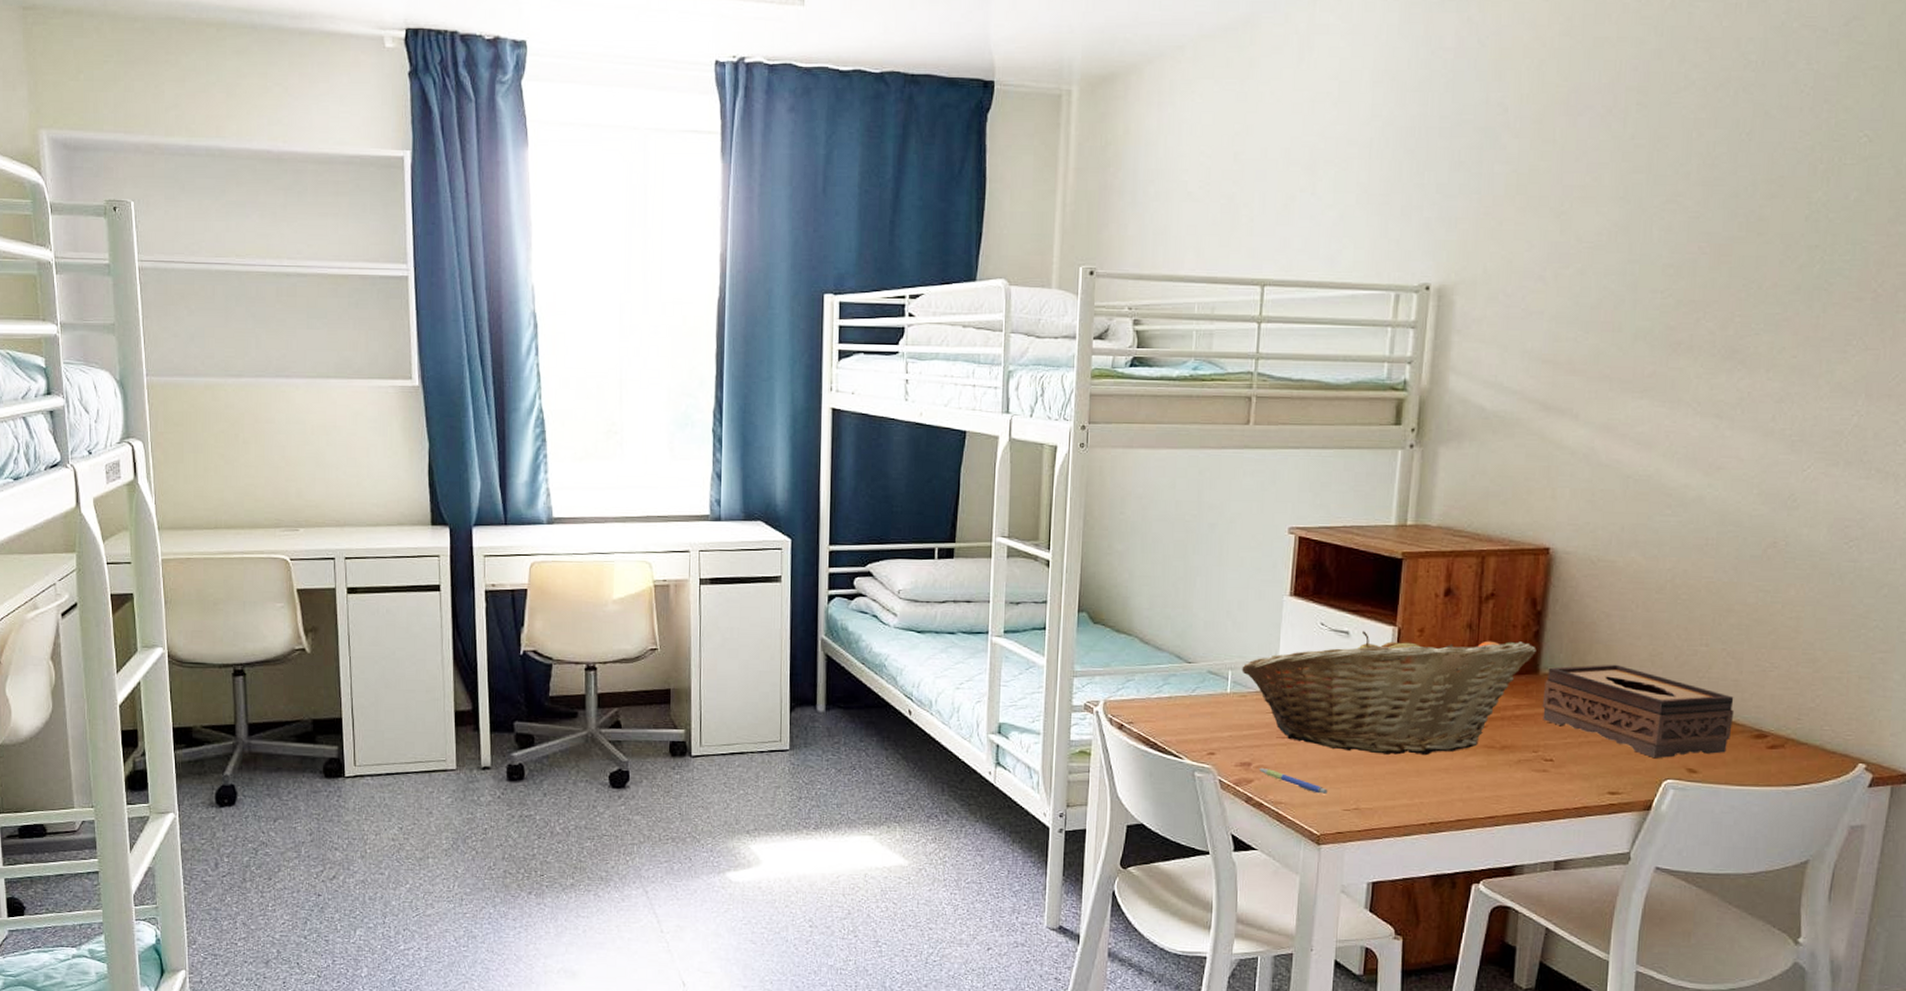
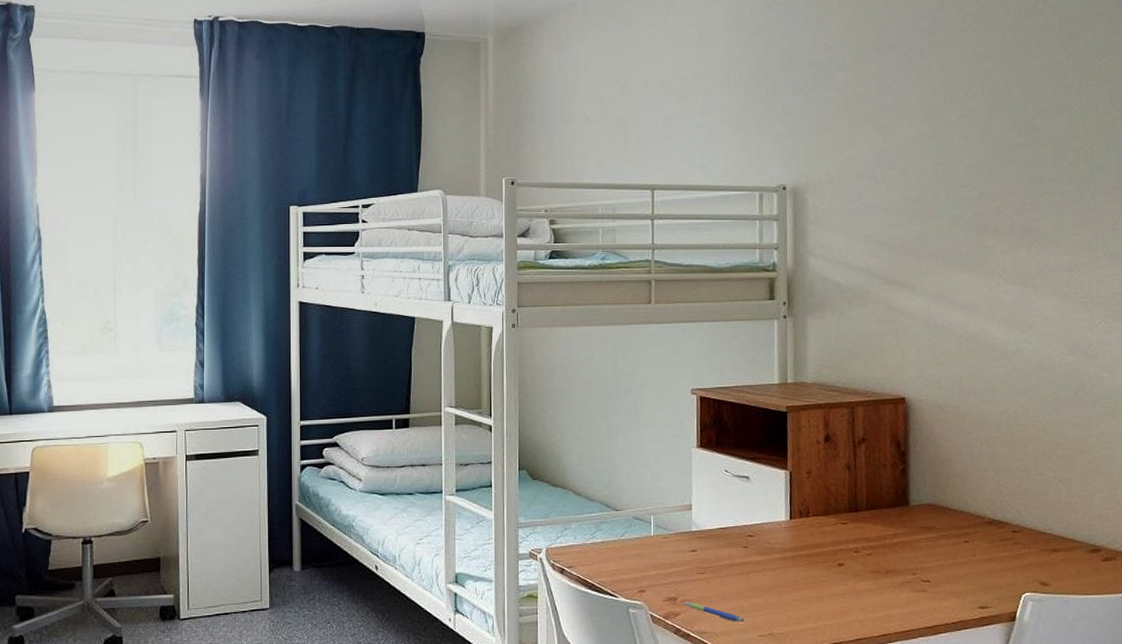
fruit basket: present [1241,631,1536,756] -> none [662,476,905,584]
tissue box: present [1542,664,1735,759] -> none [915,494,1072,575]

